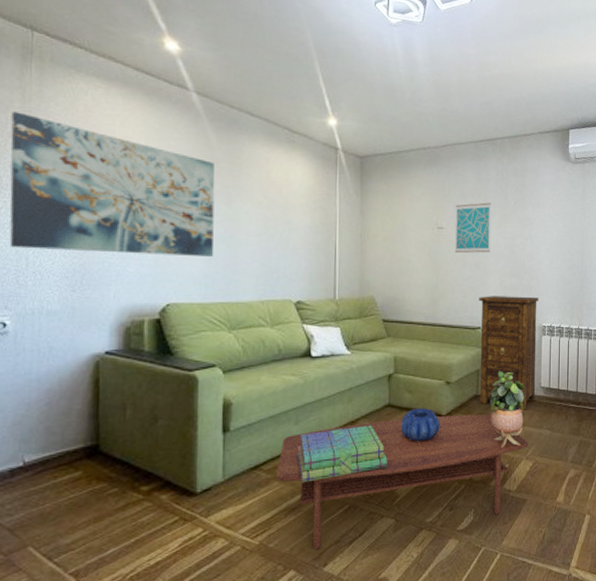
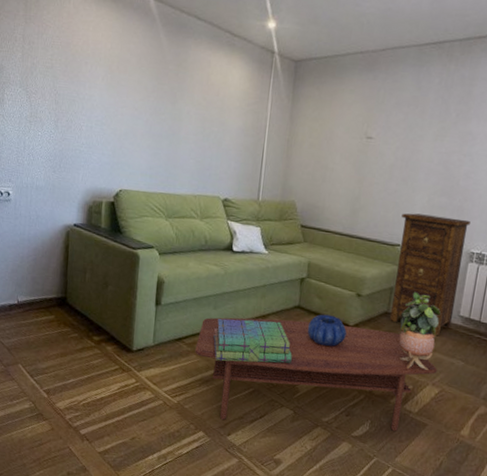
wall art: present [9,111,215,257] -> none [13,19,164,151]
wall art: present [454,202,492,254] -> none [381,113,430,168]

